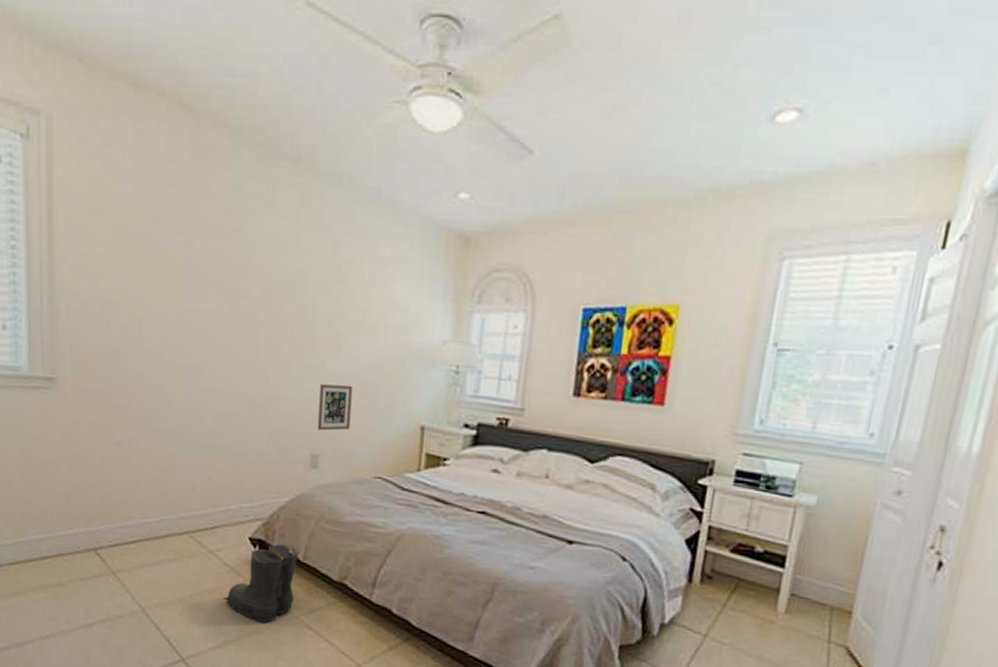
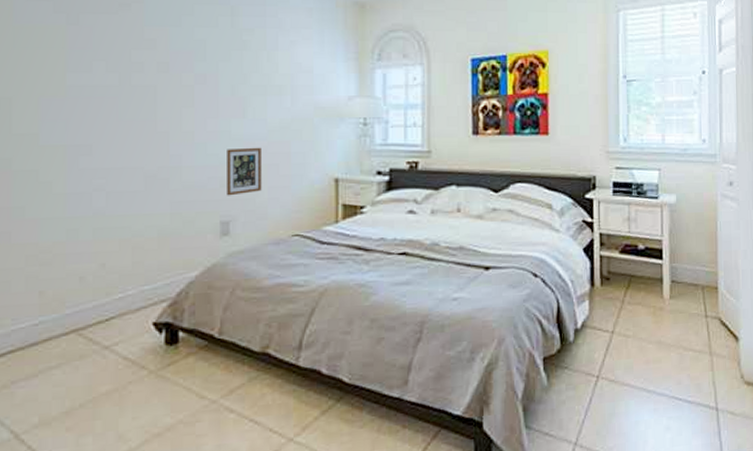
boots: present [223,543,298,623] -> none [124,323,212,418]

